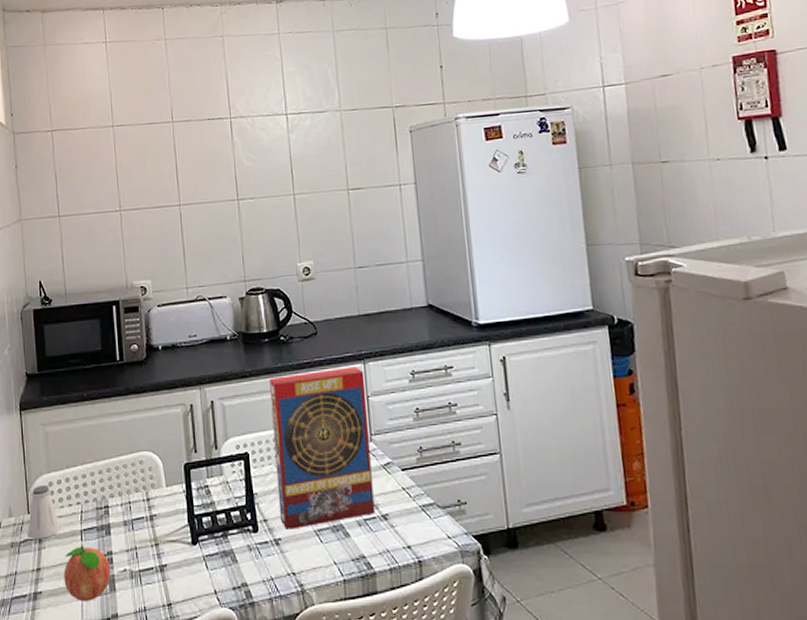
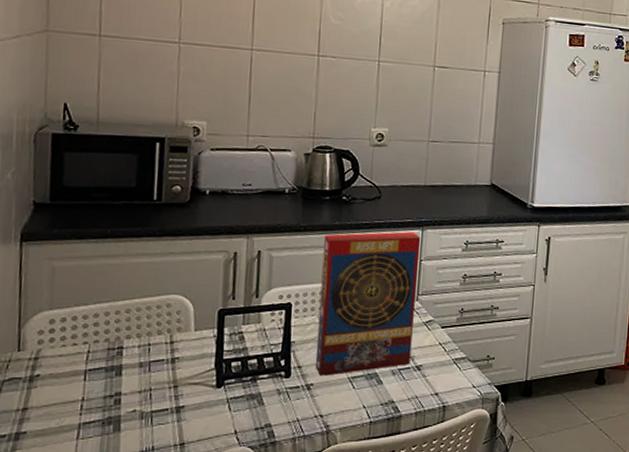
saltshaker: present [27,484,61,539] -> none [14,321,60,378]
fruit: present [64,545,111,601] -> none [56,385,117,441]

